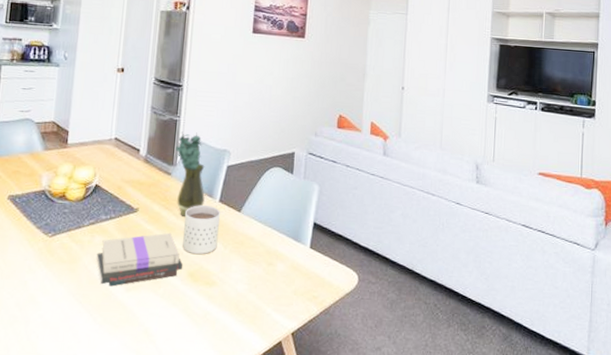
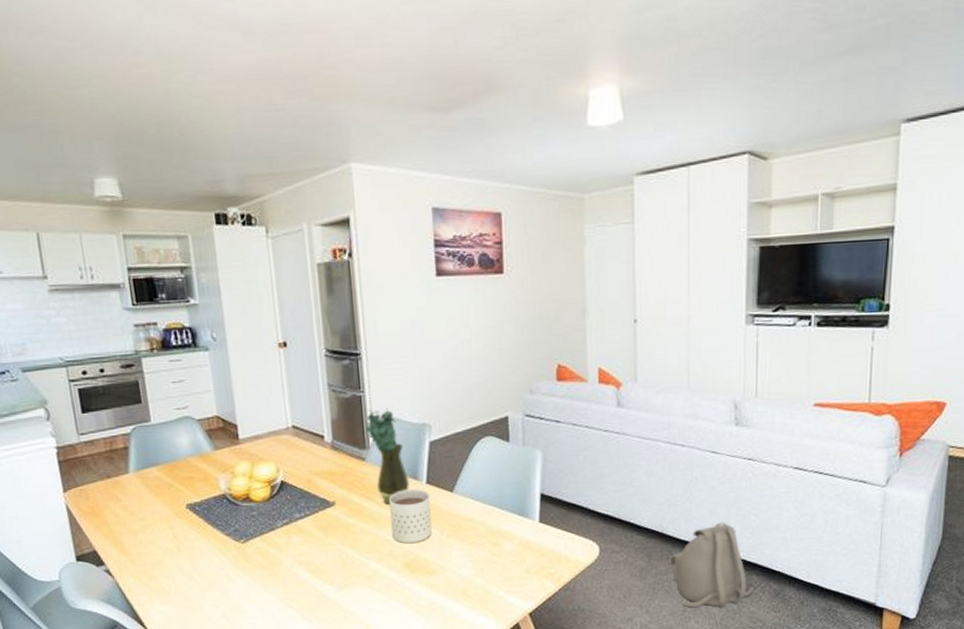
books: present [96,232,183,287] -> none [297,523,397,587]
backpack: none [417,266,487,345] -> present [671,522,755,608]

